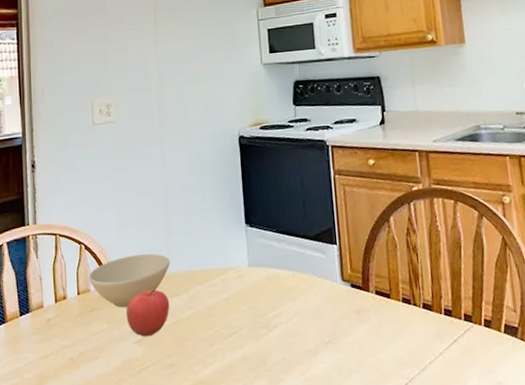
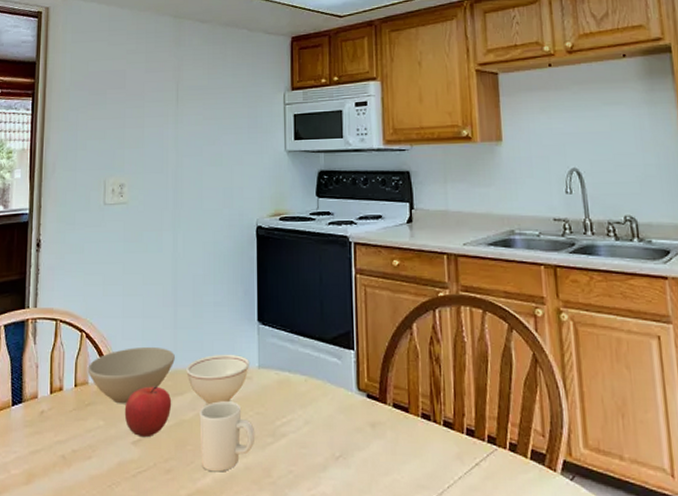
bowl: none [181,255,241,304] -> present [186,354,251,405]
mug: none [196,299,250,364] -> present [199,401,256,472]

